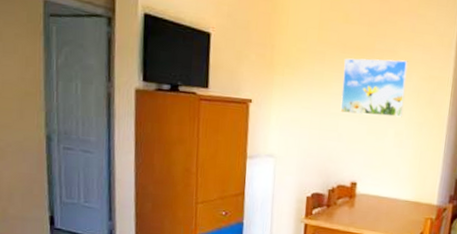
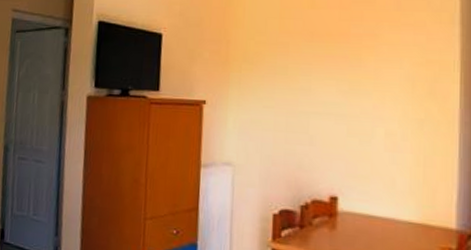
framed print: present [340,58,408,118] -> none [310,44,395,114]

